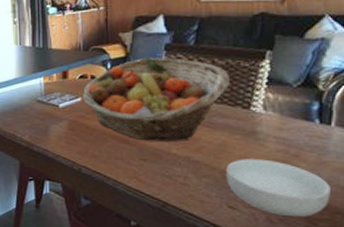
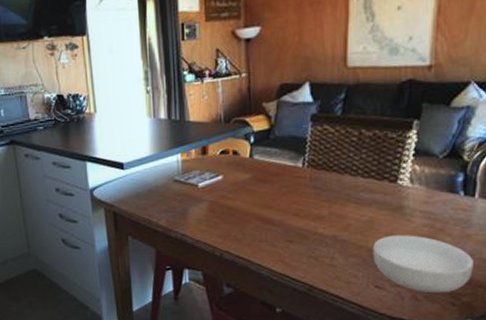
fruit basket: present [82,58,229,141] -> none [223,129,377,221]

